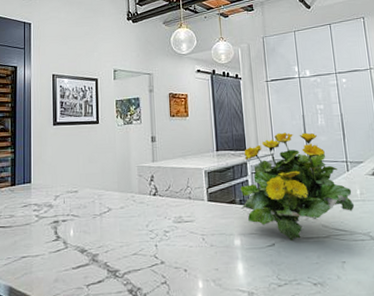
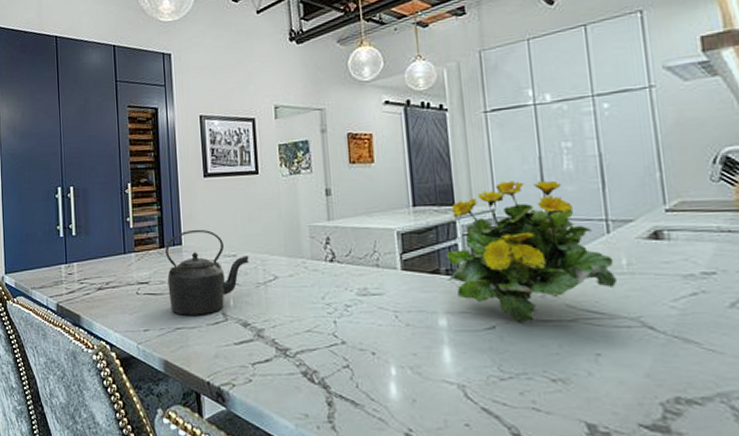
kettle: none [15,169,88,245] -> present [164,229,249,315]

